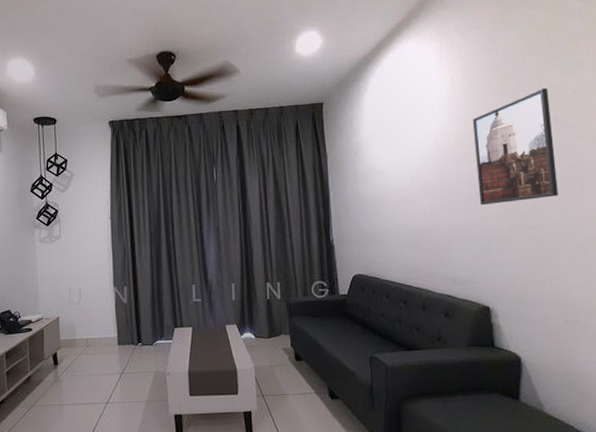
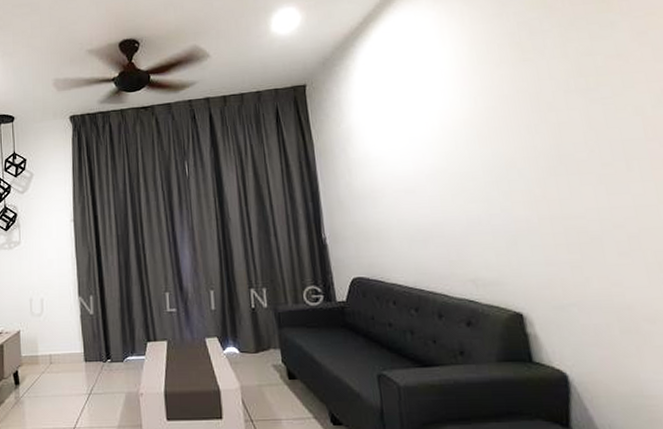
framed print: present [472,87,558,206] -> none [483,54,599,194]

